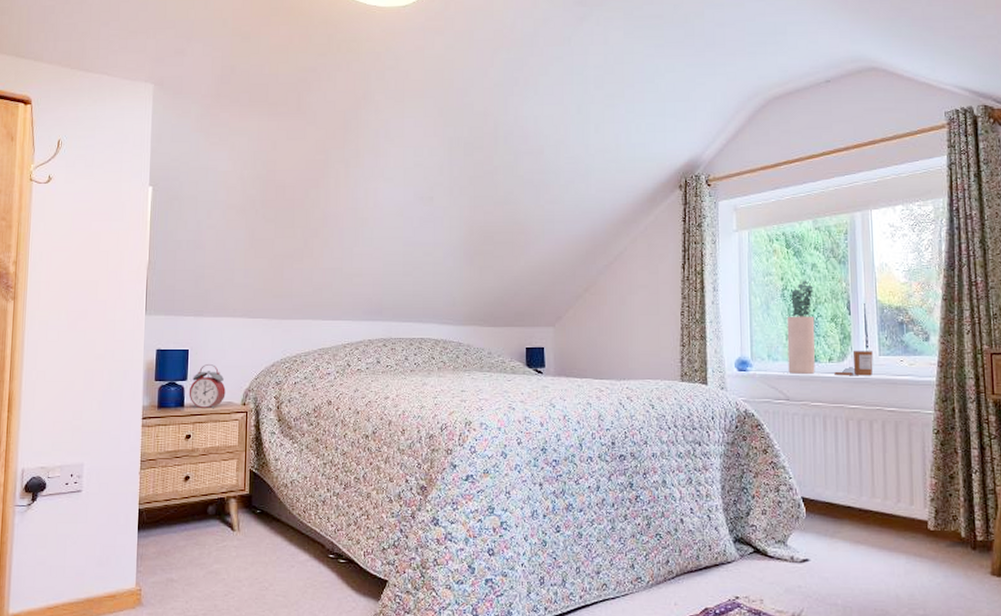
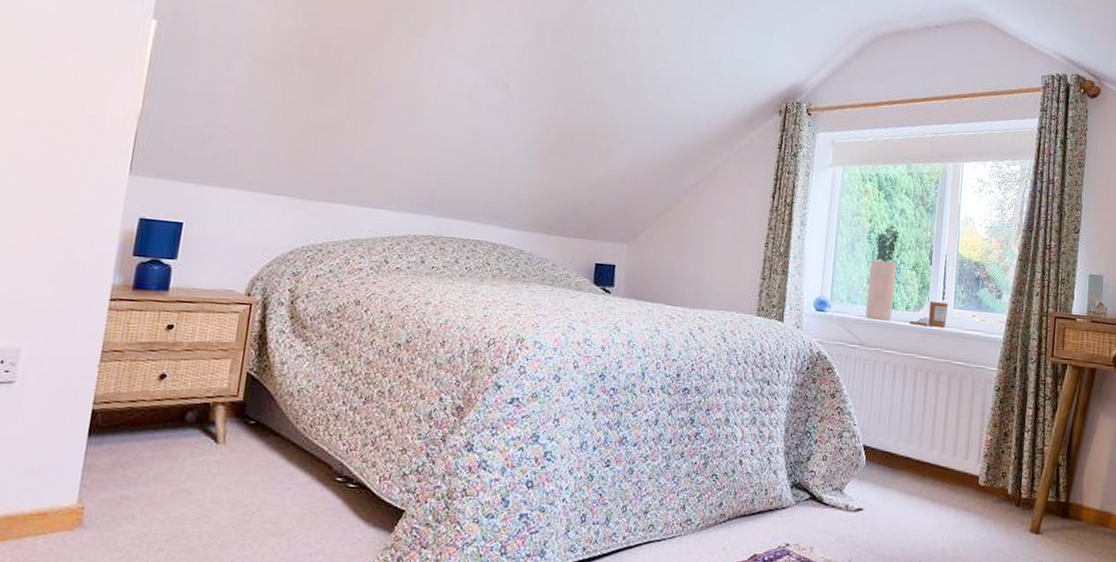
alarm clock: present [188,363,226,409] -> none [176,242,227,297]

